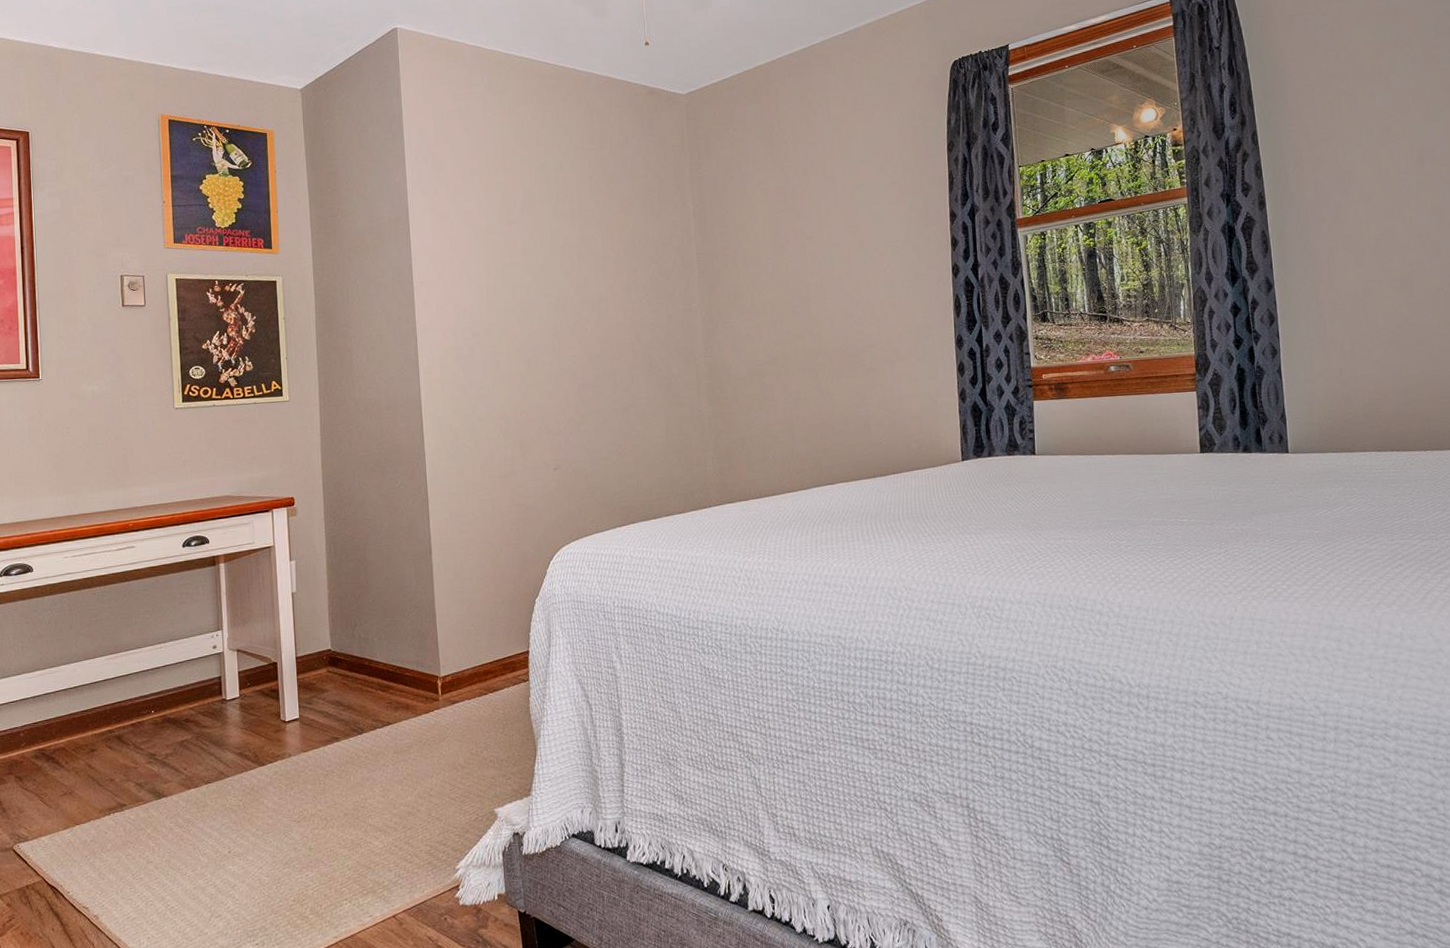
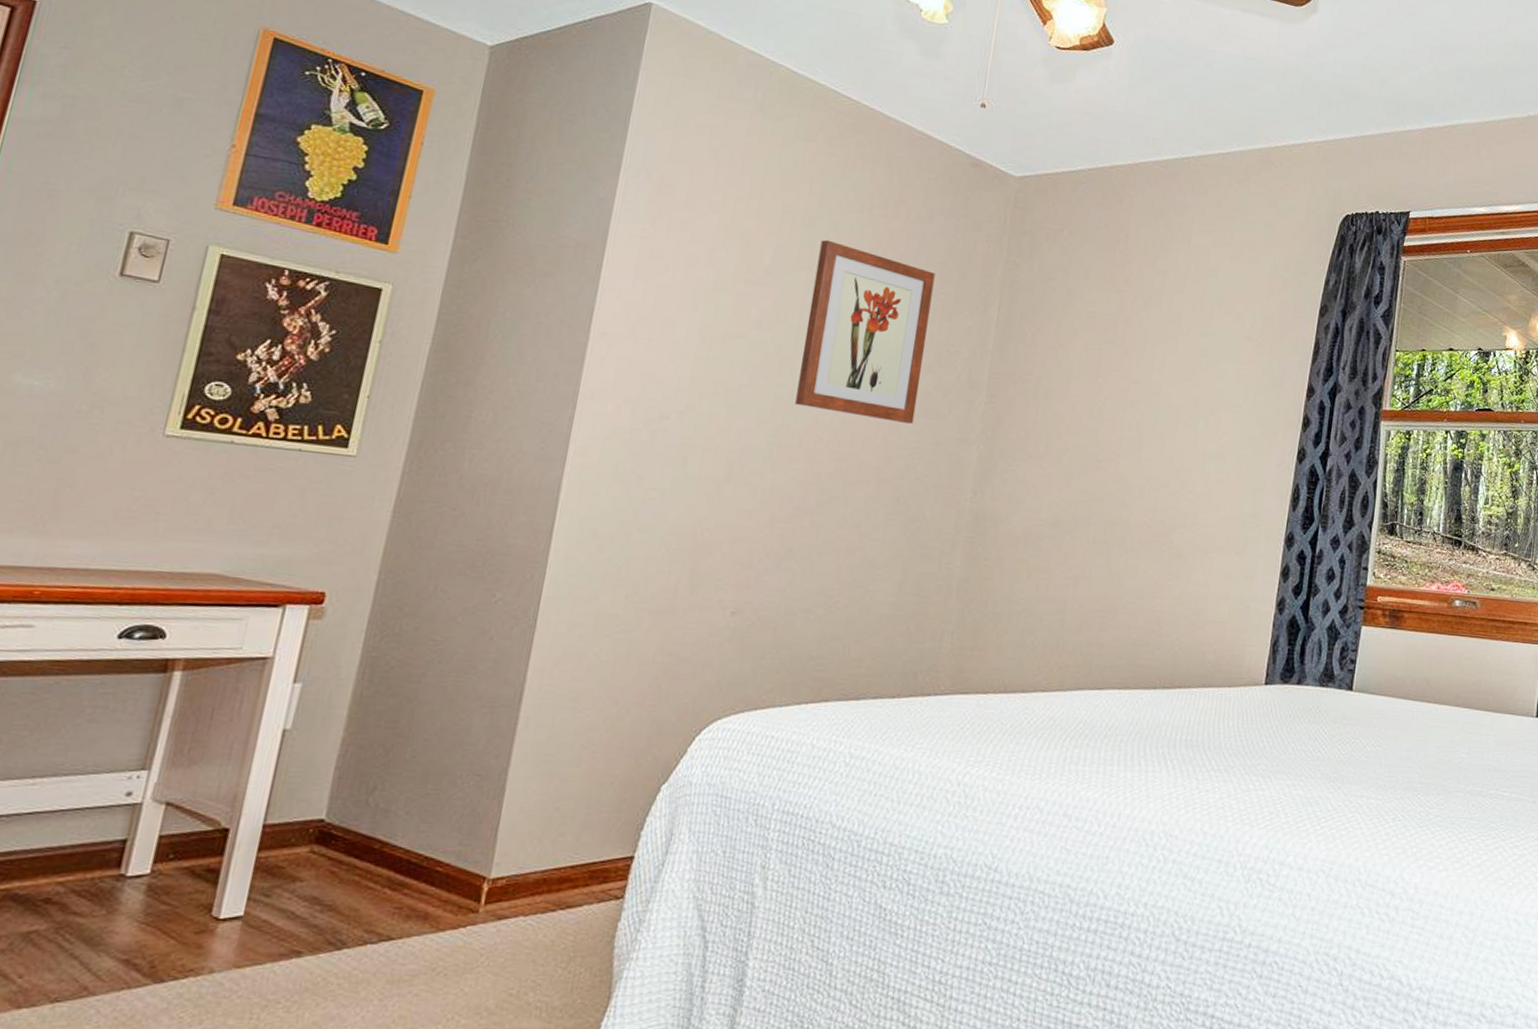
wall art: none [553,177,650,308] -> present [795,240,936,424]

